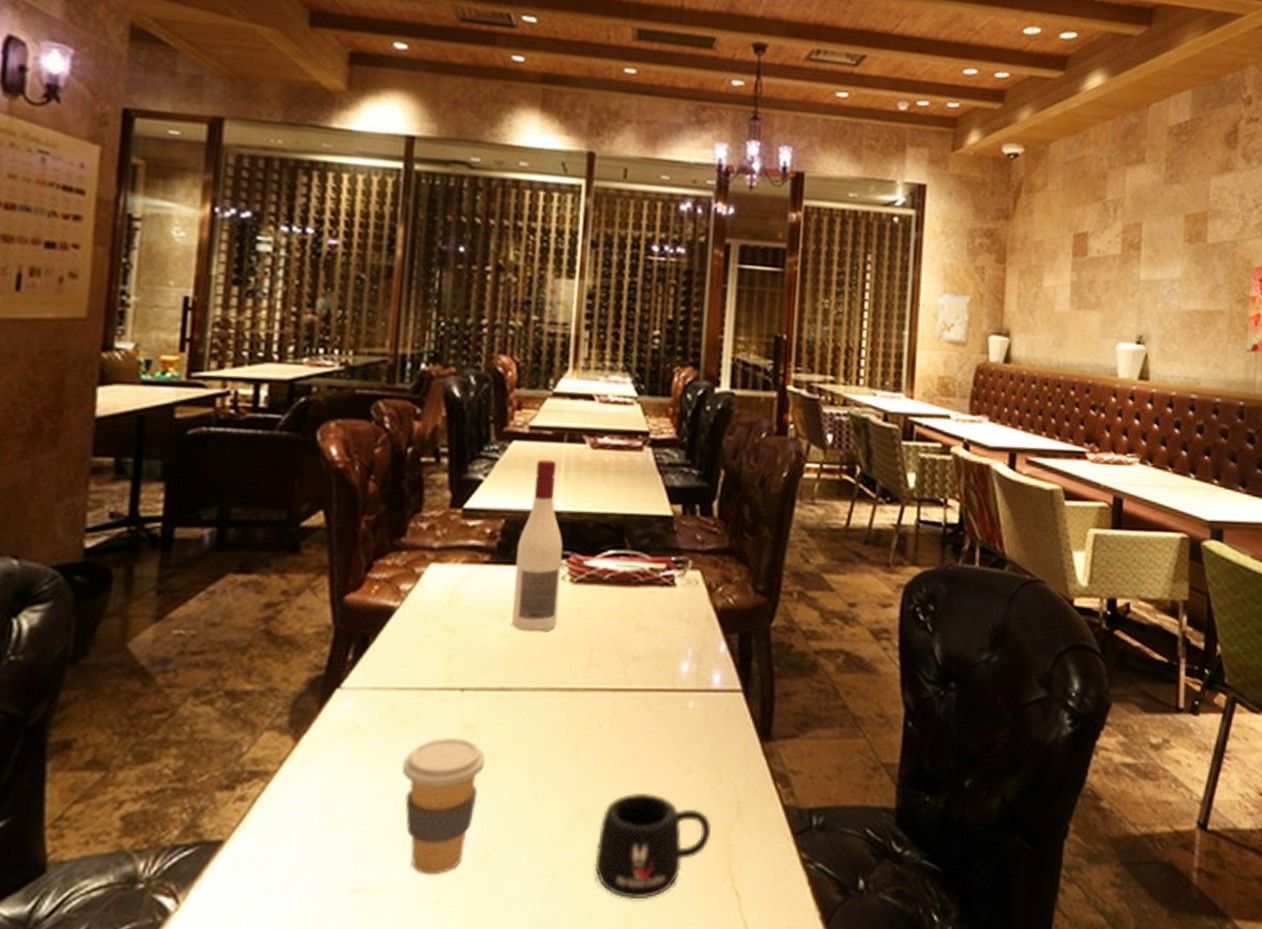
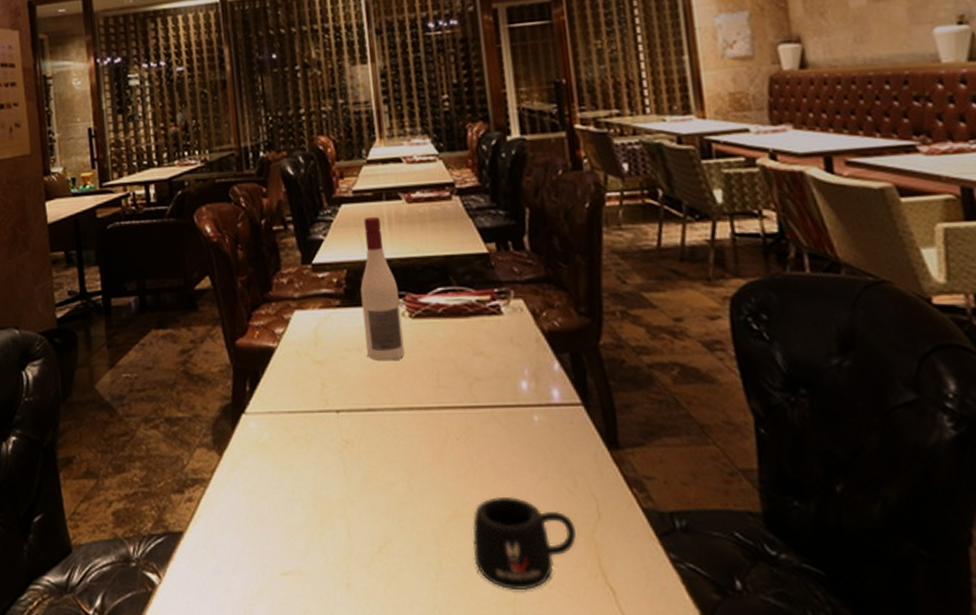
coffee cup: present [402,738,485,875] -> none [302,451,366,563]

